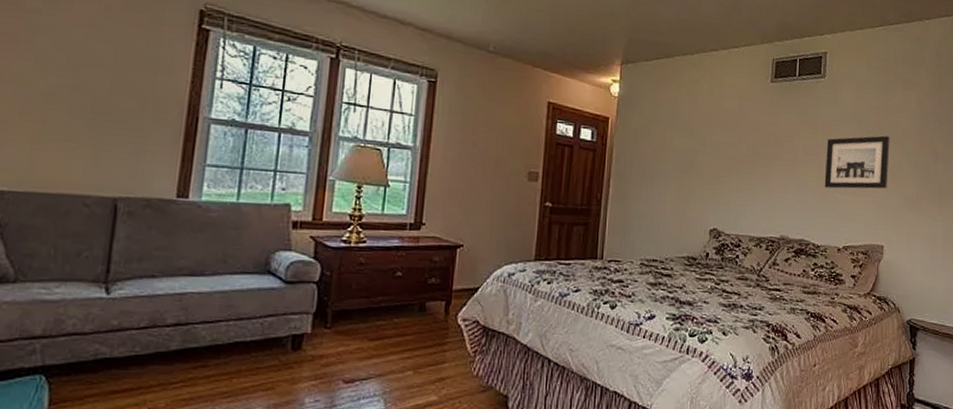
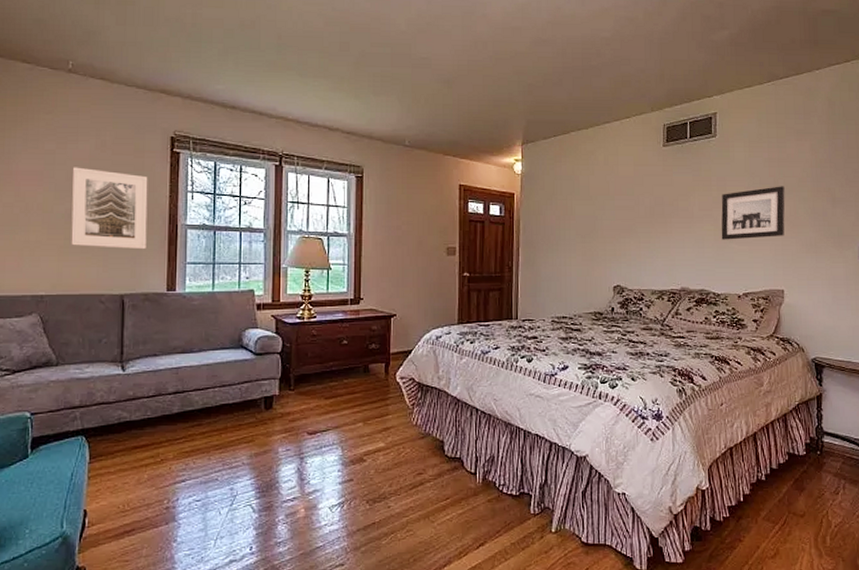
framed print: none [50,33,165,145] -> present [71,167,148,250]

